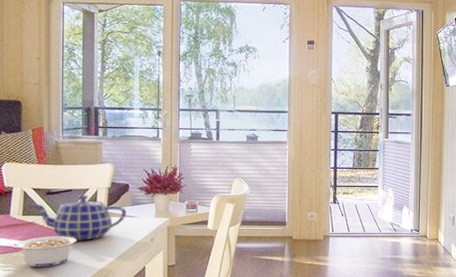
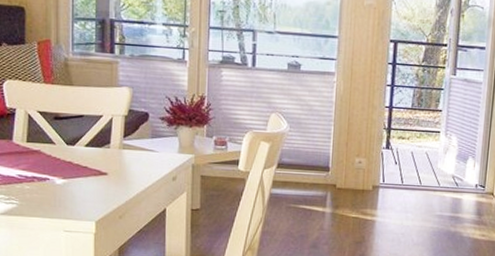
legume: present [9,236,77,267] -> none [12,167,89,202]
teapot: present [32,194,127,241] -> none [38,121,146,175]

